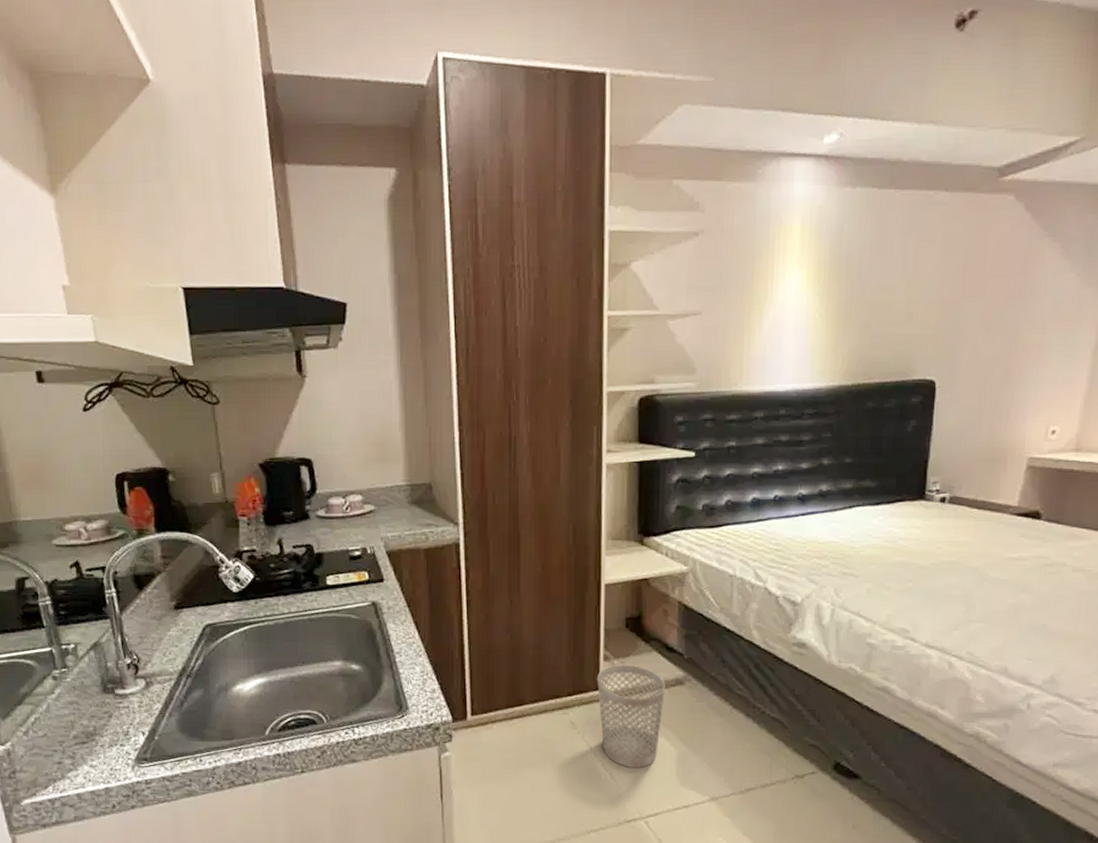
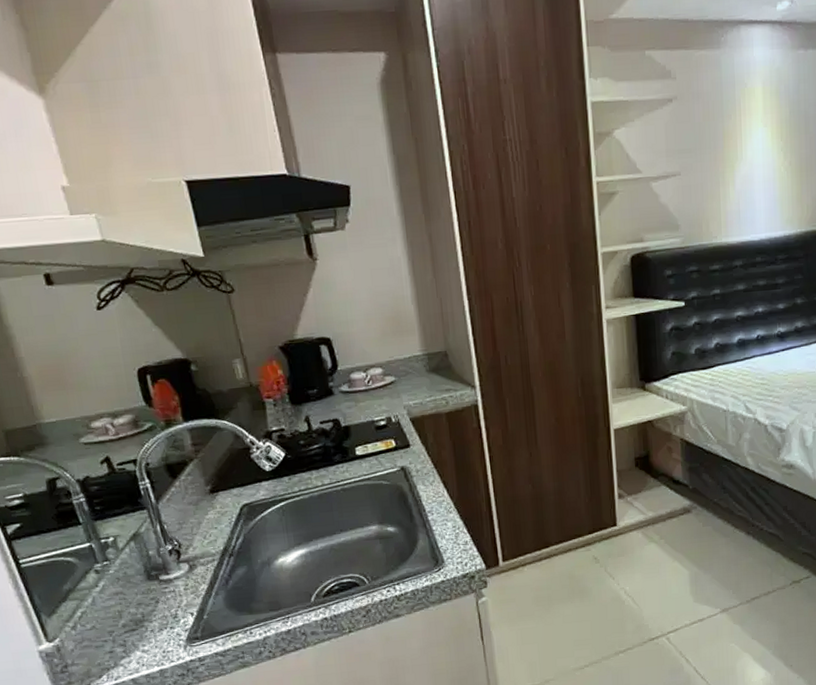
wastebasket: present [597,664,665,768] -> none [614,499,675,592]

